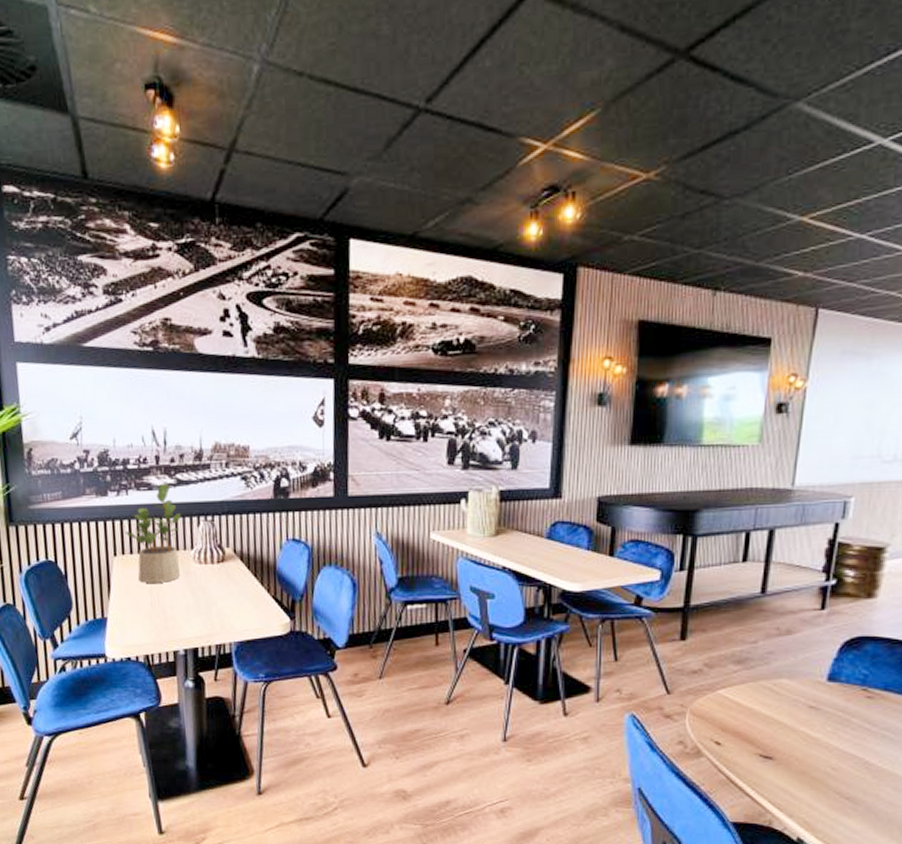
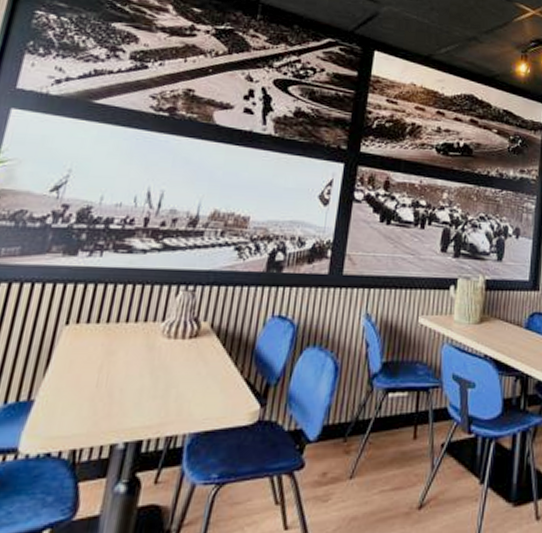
potted plant: present [124,482,181,583] -> none [86,246,159,359]

